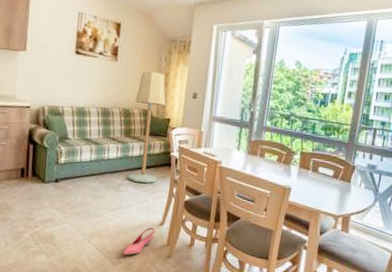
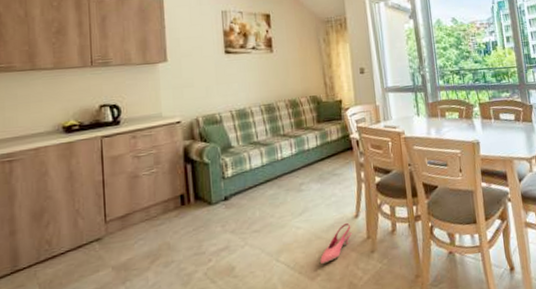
floor lamp: present [128,71,166,183] -> none [300,55,342,177]

